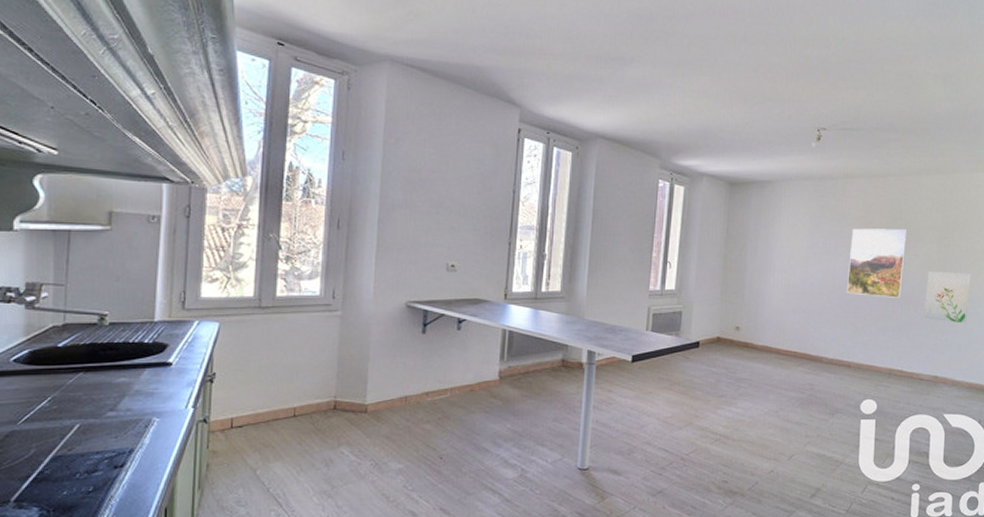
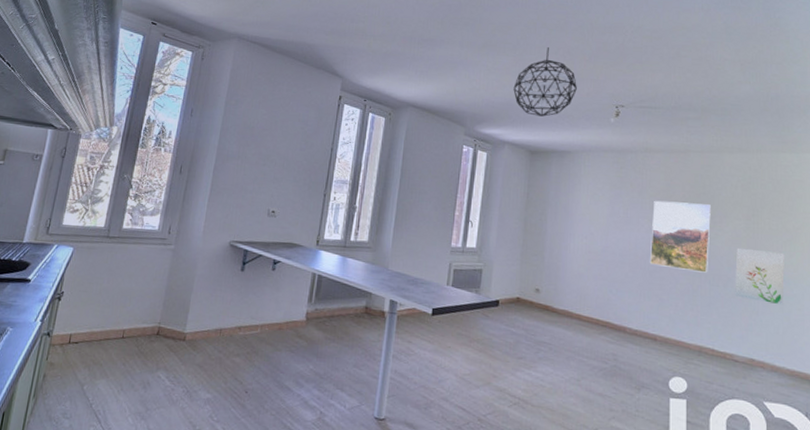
pendant light: none [711,64,778,144] -> present [513,47,577,117]

